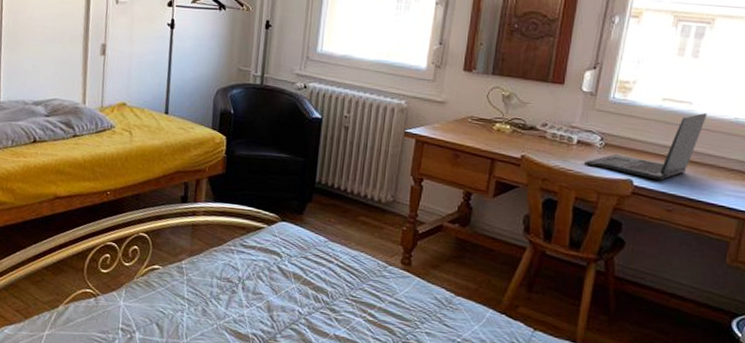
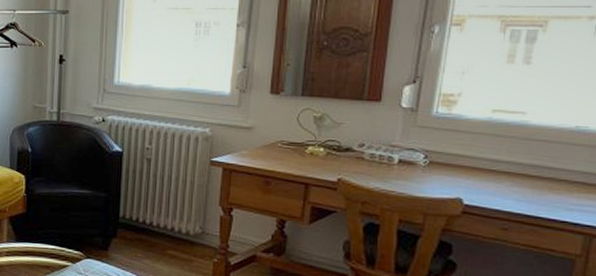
laptop: present [585,112,707,181] -> none [408,122,544,198]

